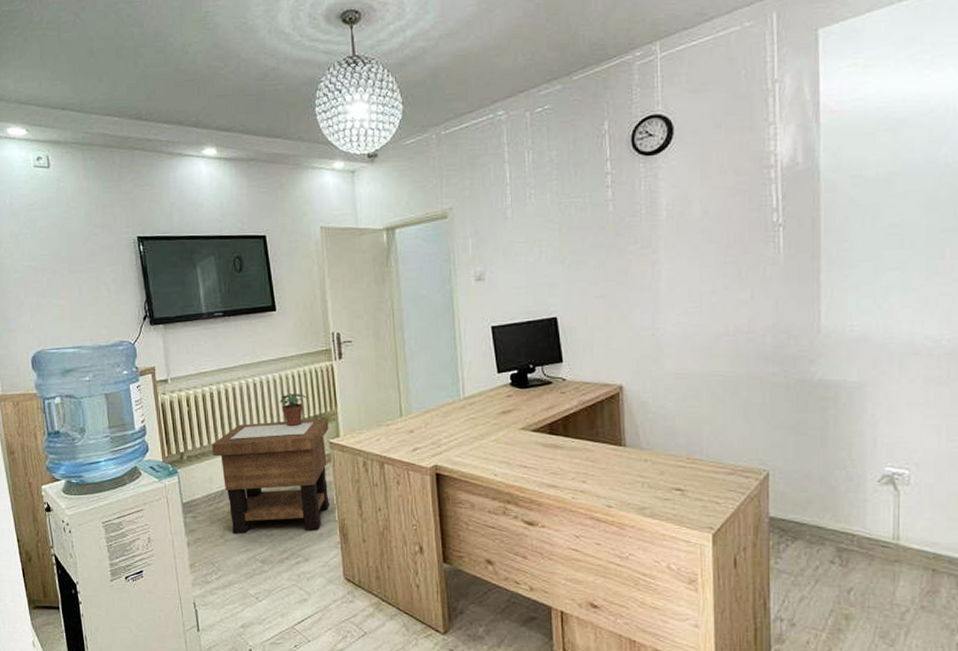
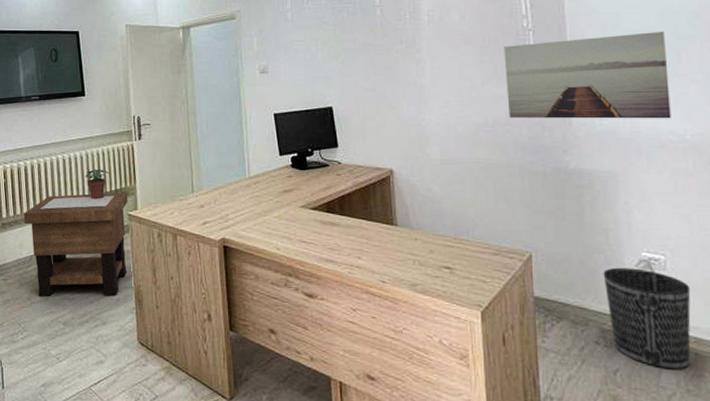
wall art: none [750,223,929,326] -> present [503,31,671,119]
wastebasket: none [843,484,934,587] -> present [603,267,691,370]

